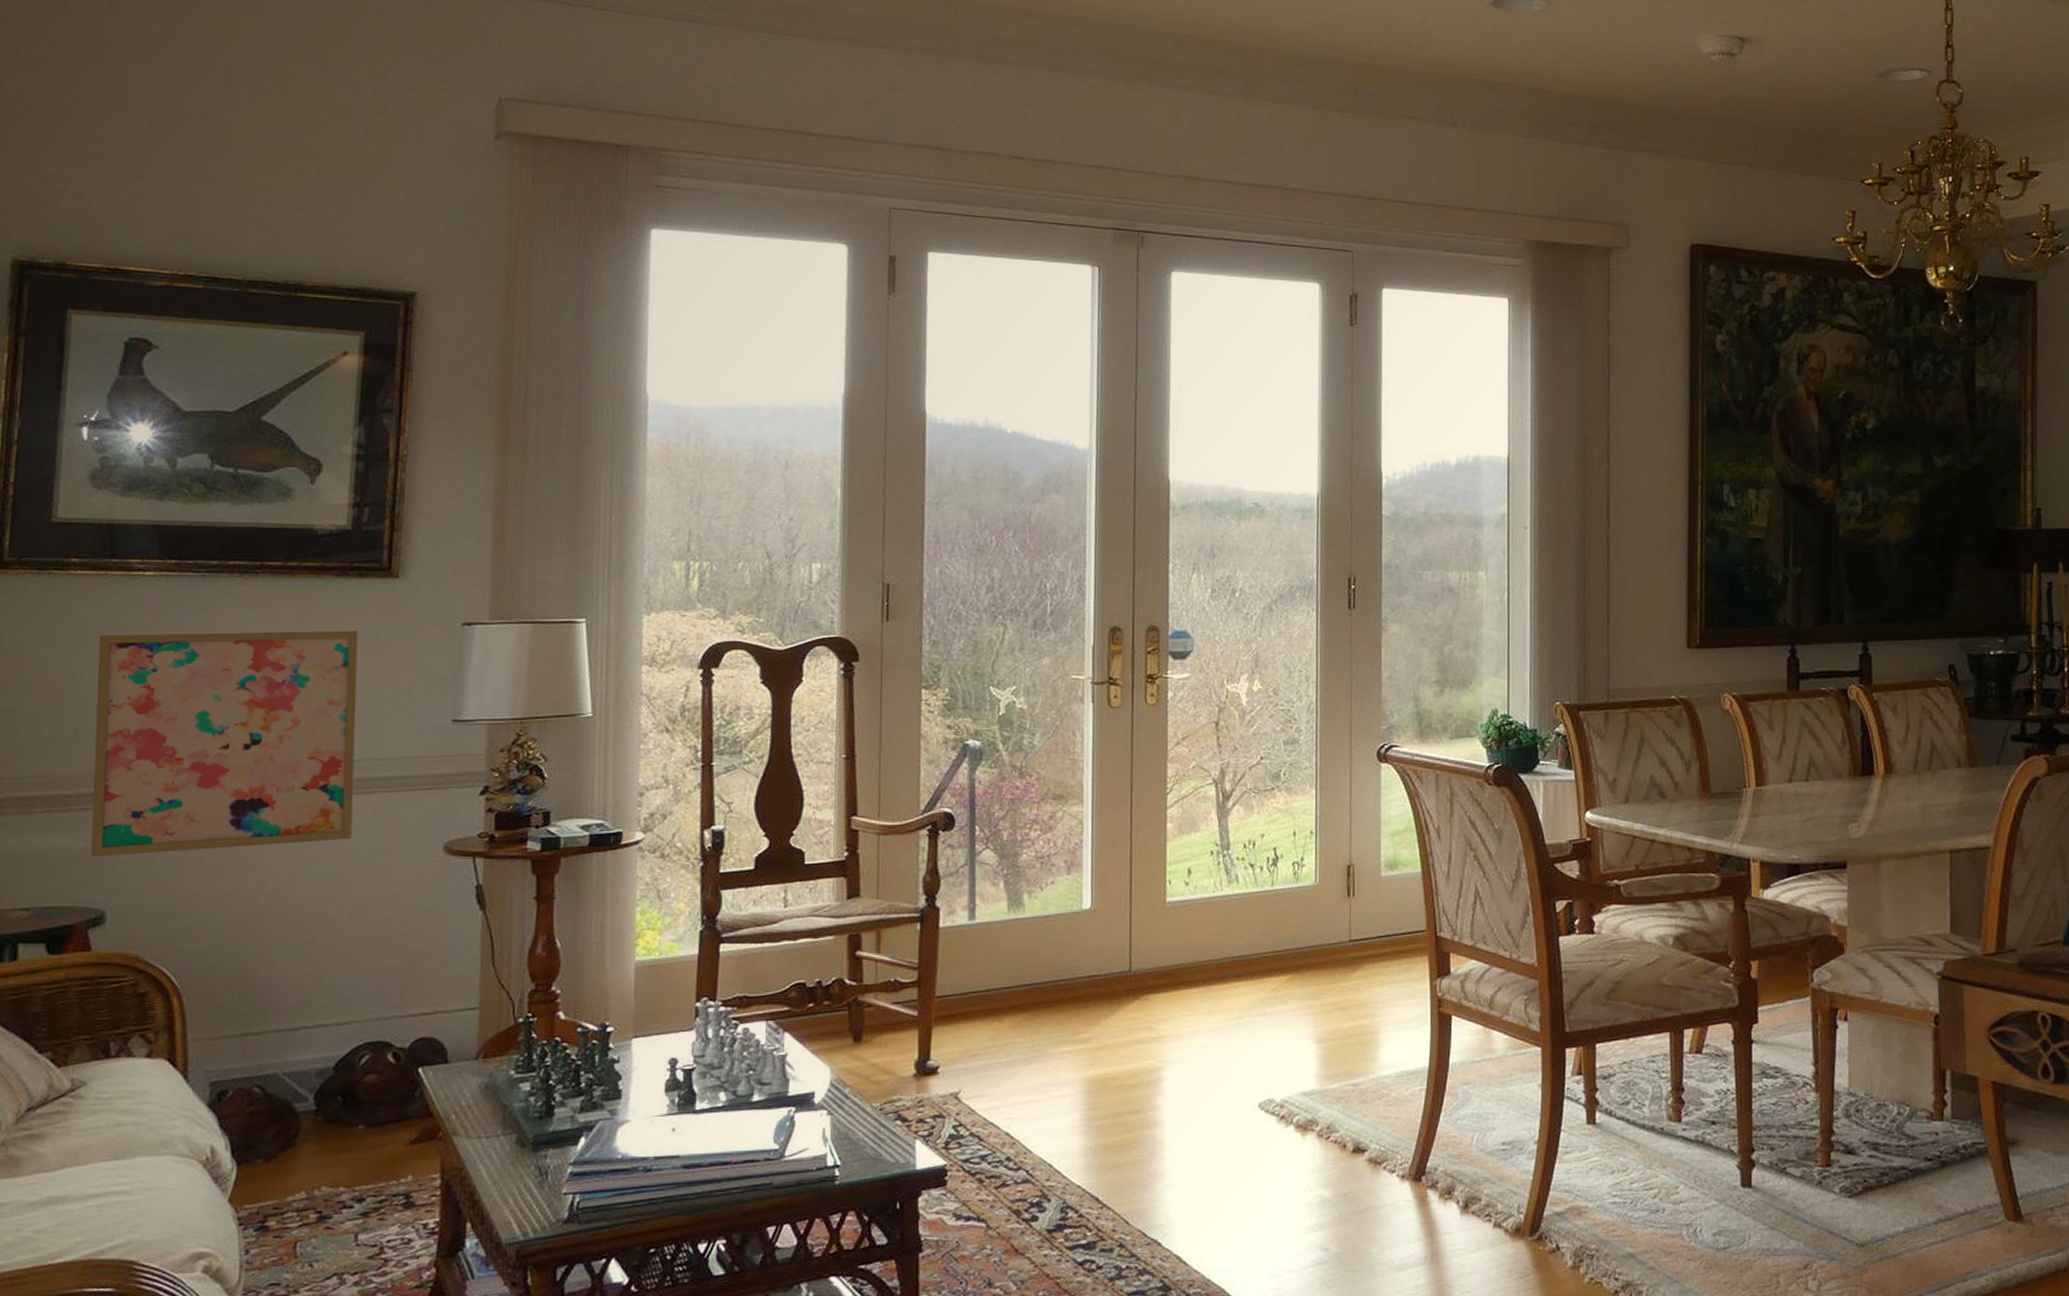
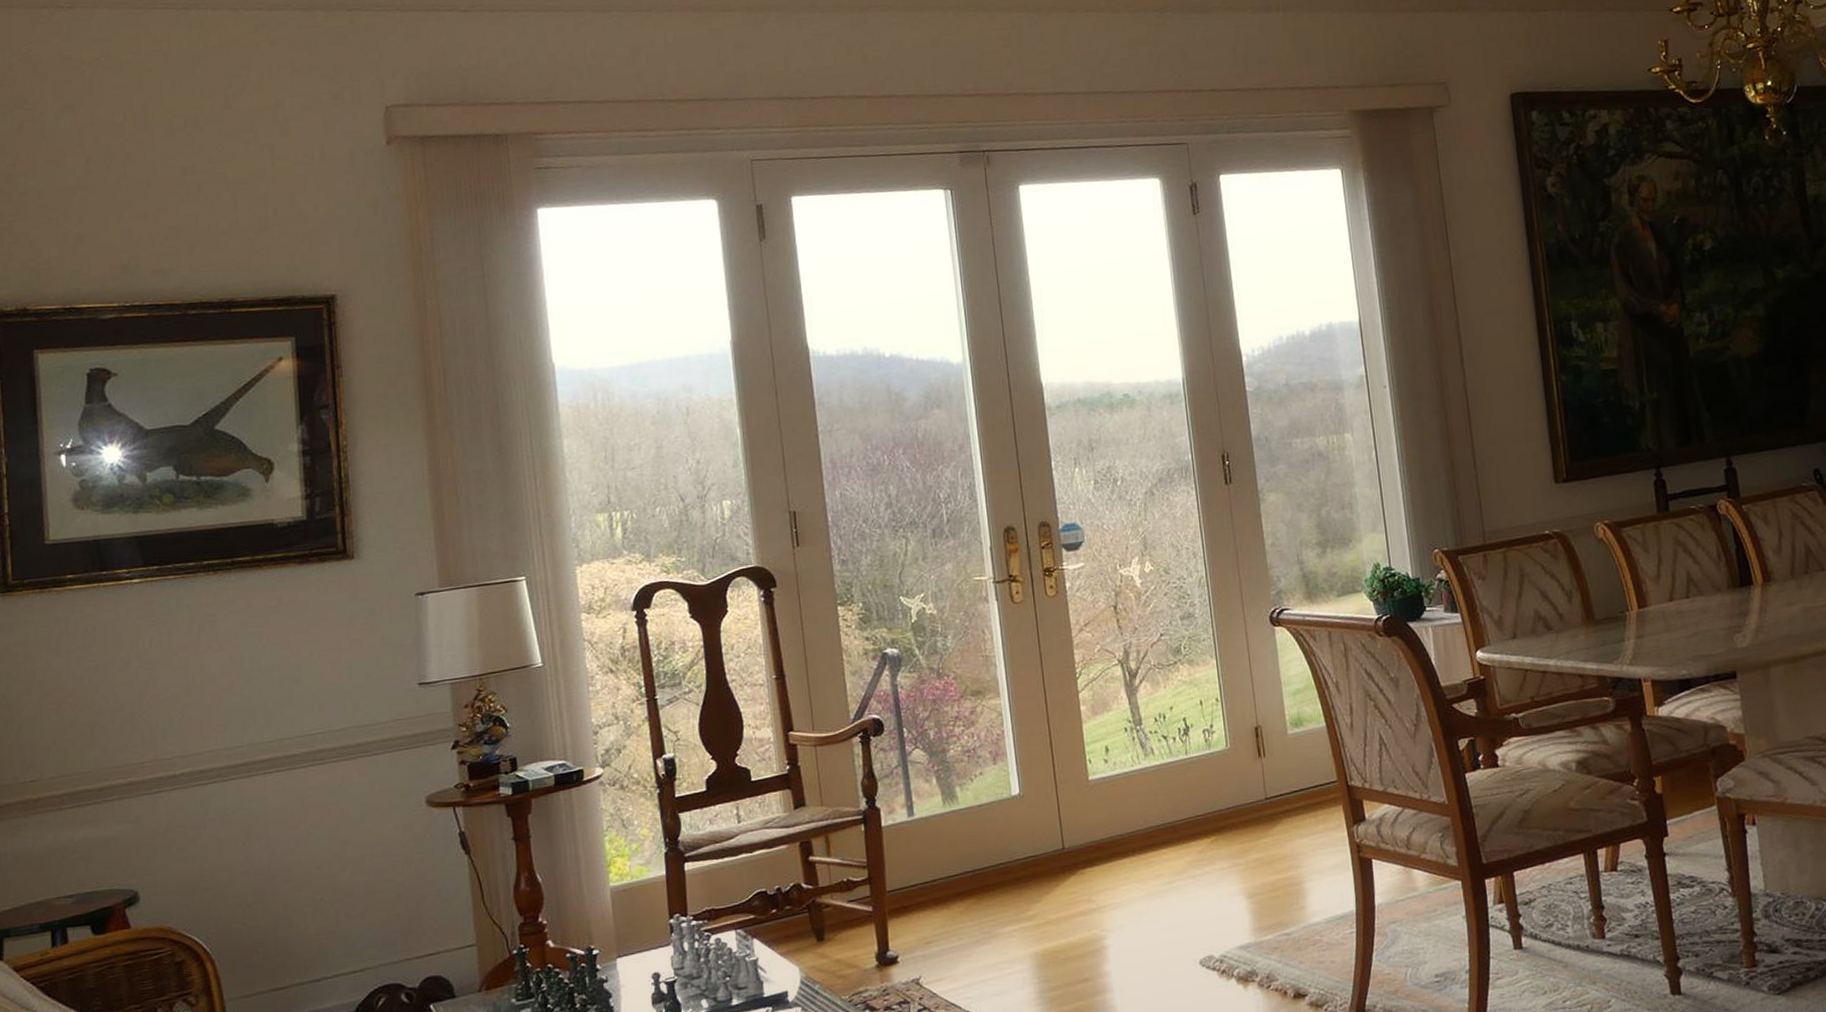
wall art: present [90,629,359,858] -> none [100,610,344,844]

